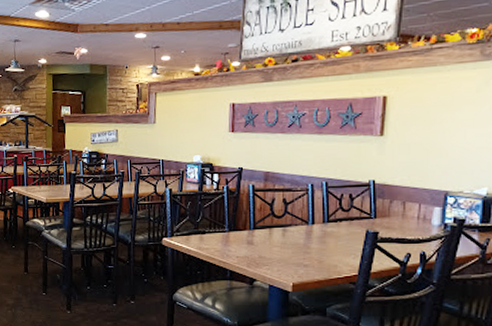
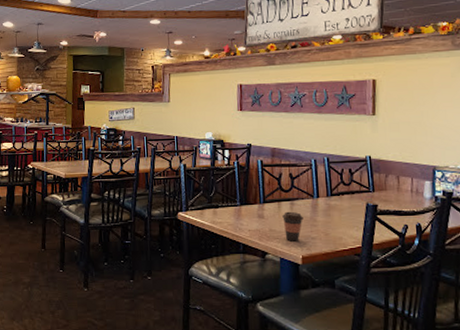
coffee cup: none [273,238,296,269] -> present [282,211,303,242]

